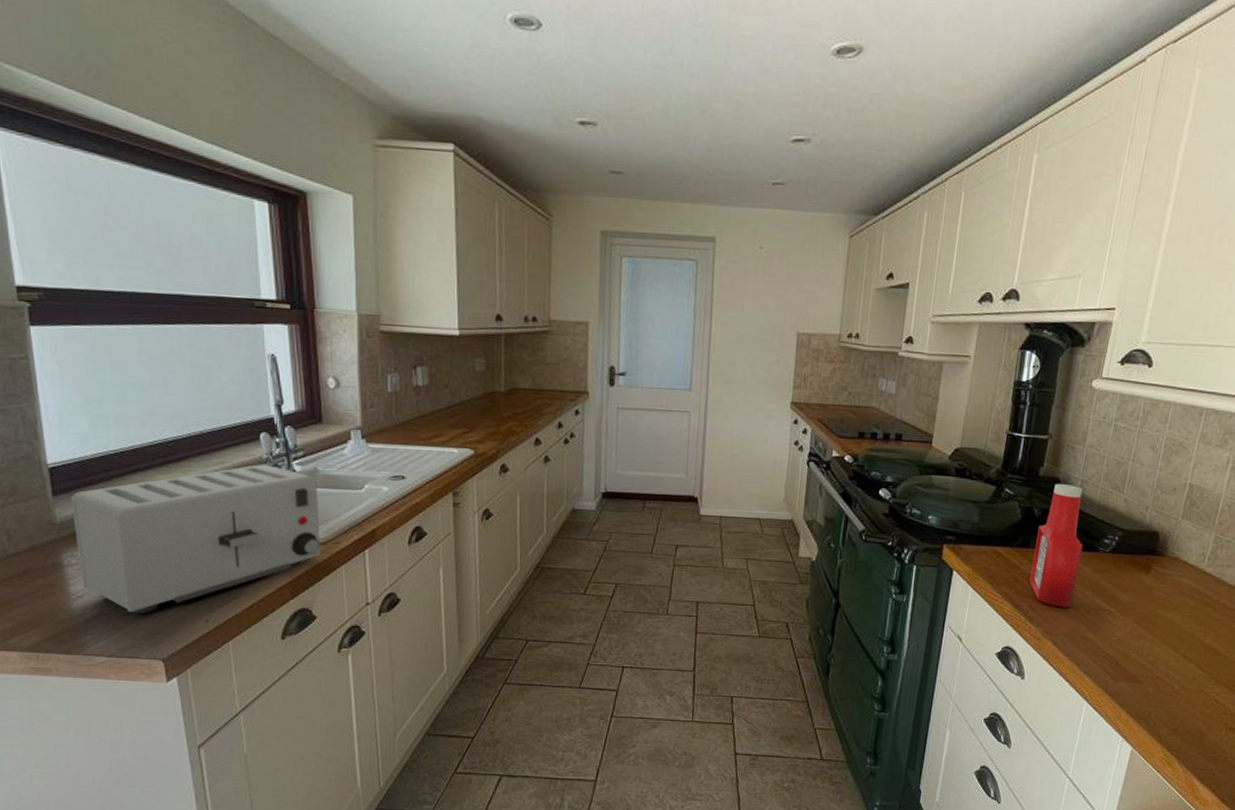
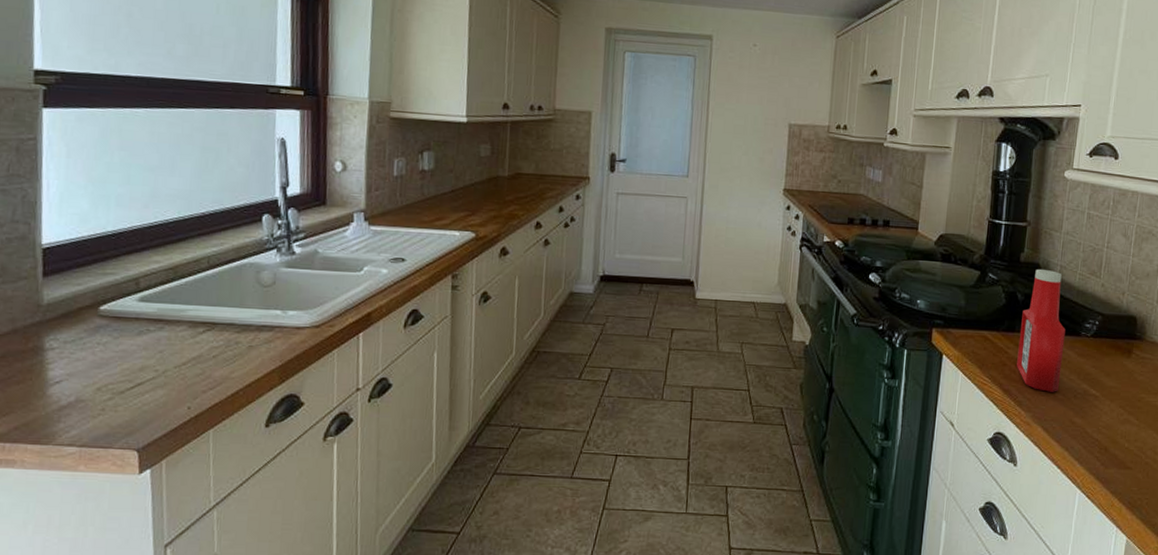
toaster: present [71,464,322,614] -> none [61,245,316,401]

